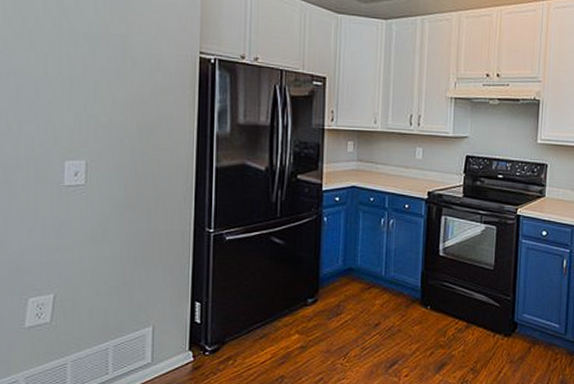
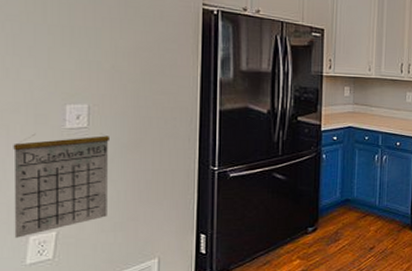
calendar: none [14,175,106,299] -> present [13,118,109,238]

